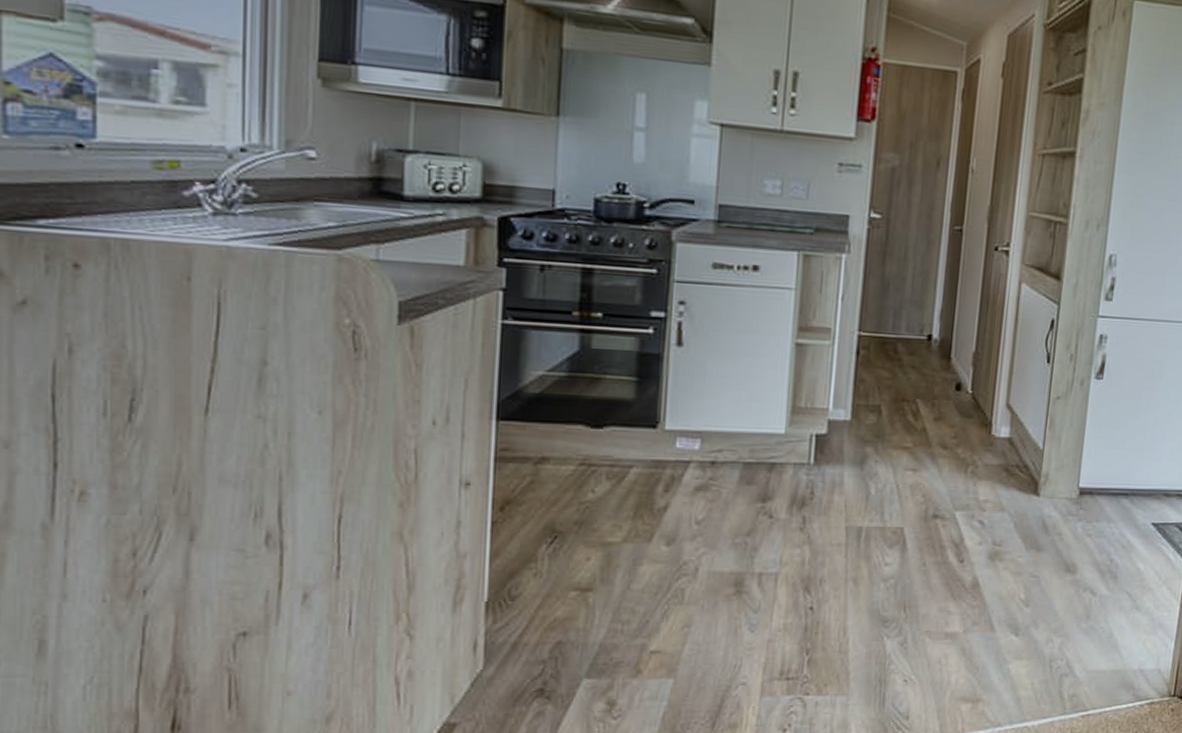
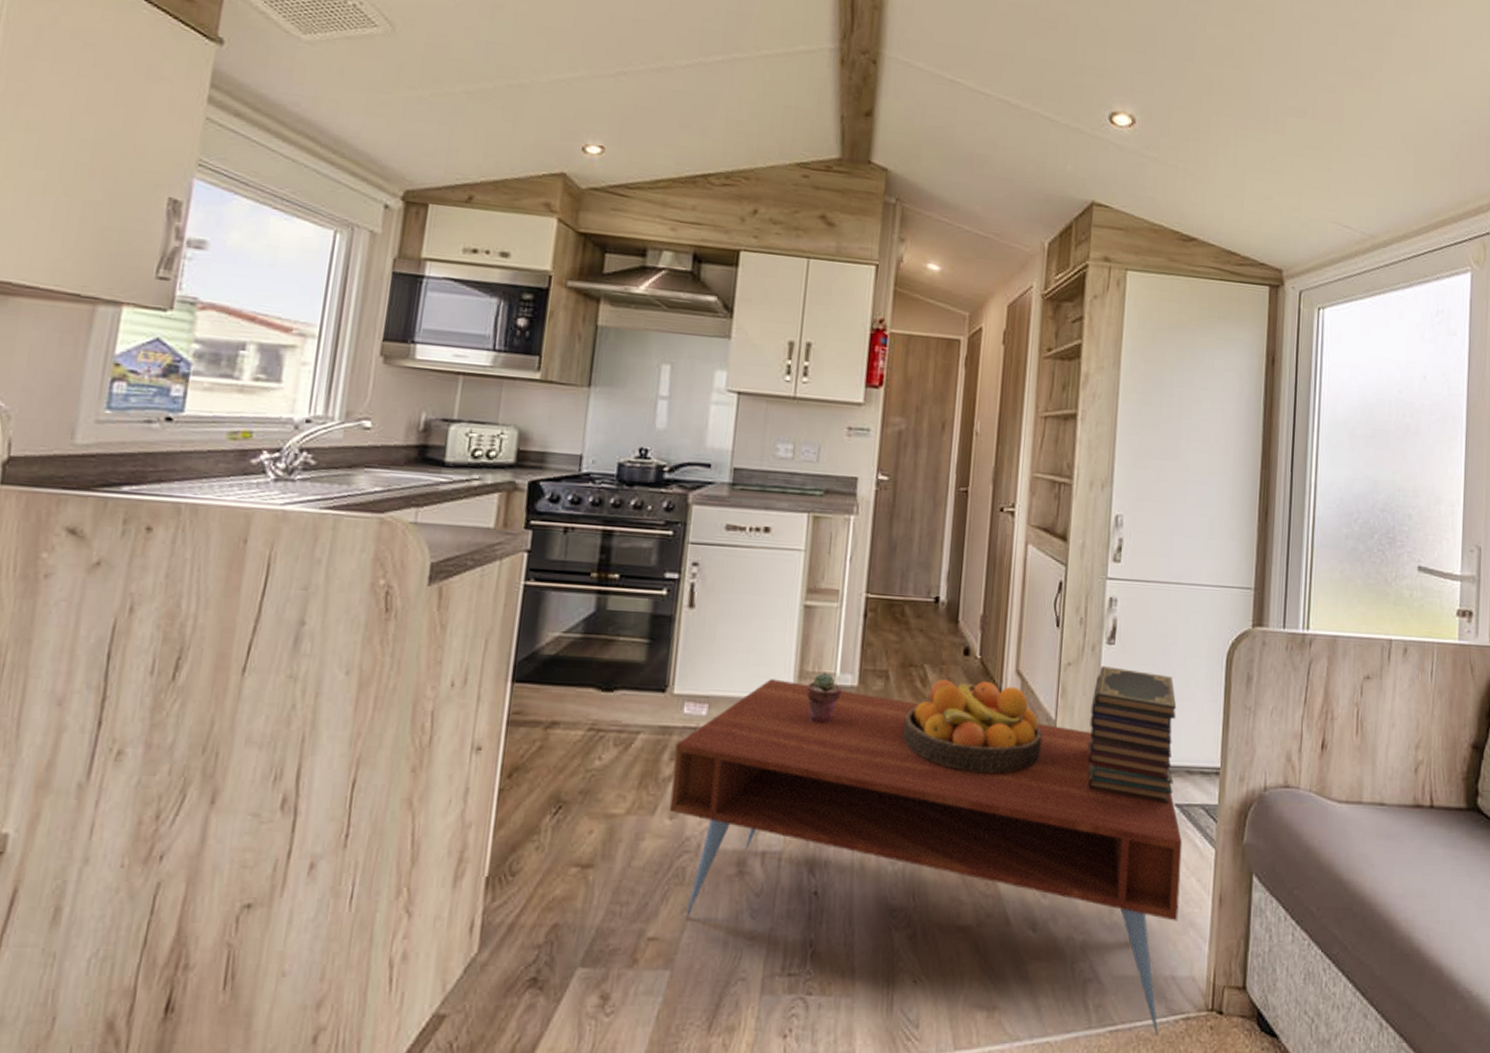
coffee table: none [665,414,1157,718] -> present [669,679,1183,1036]
potted succulent: none [799,407,834,455] -> present [806,672,842,723]
fruit bowl: none [895,413,1030,500] -> present [903,679,1043,774]
book stack: none [1071,399,1159,523] -> present [1087,666,1177,804]

